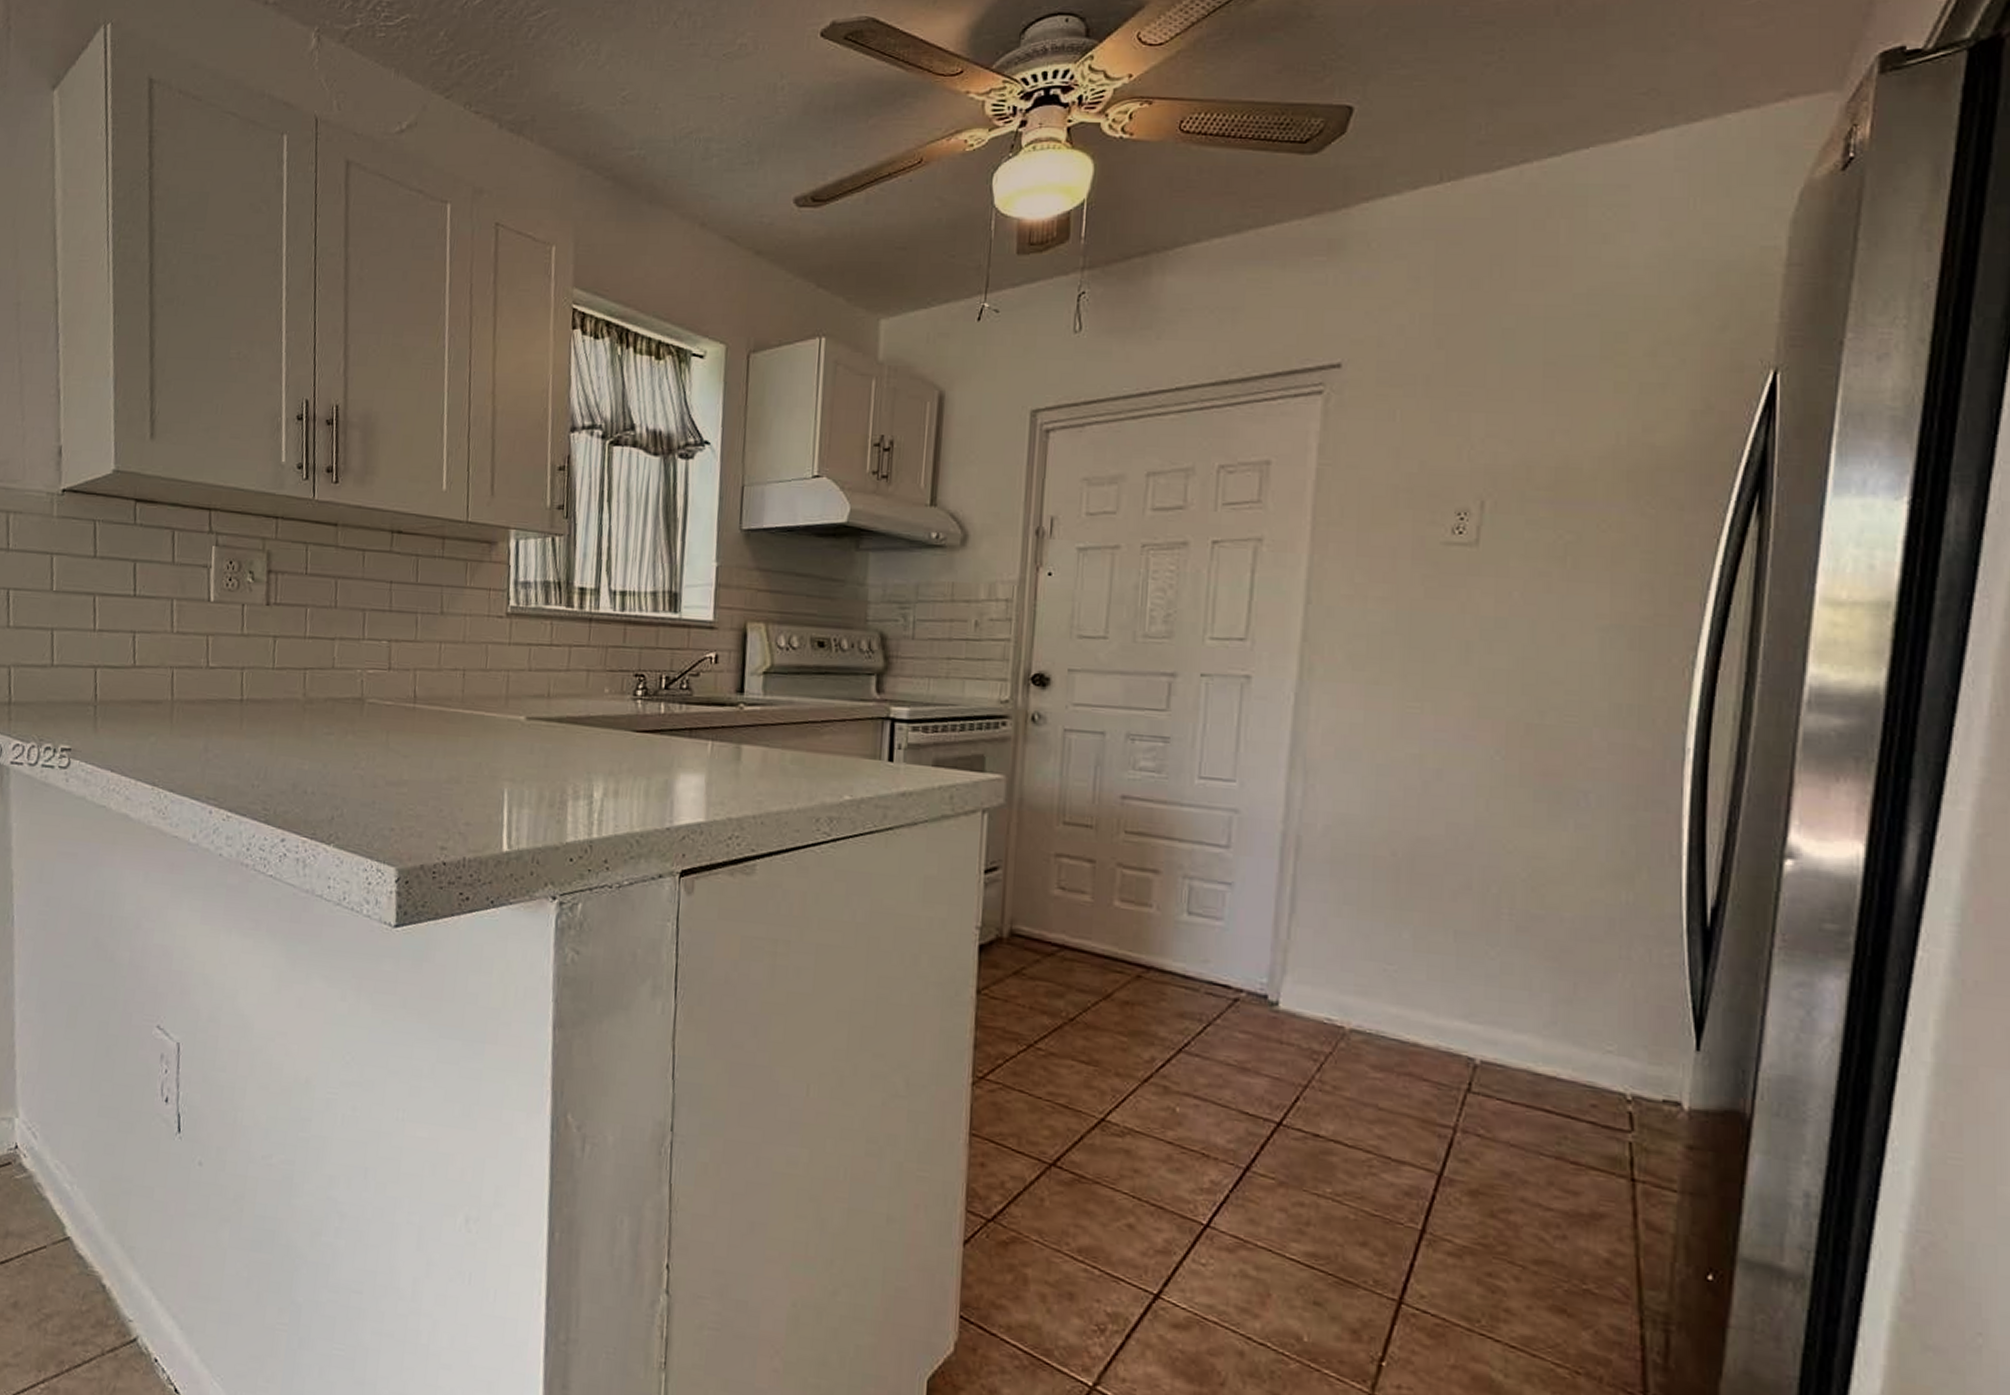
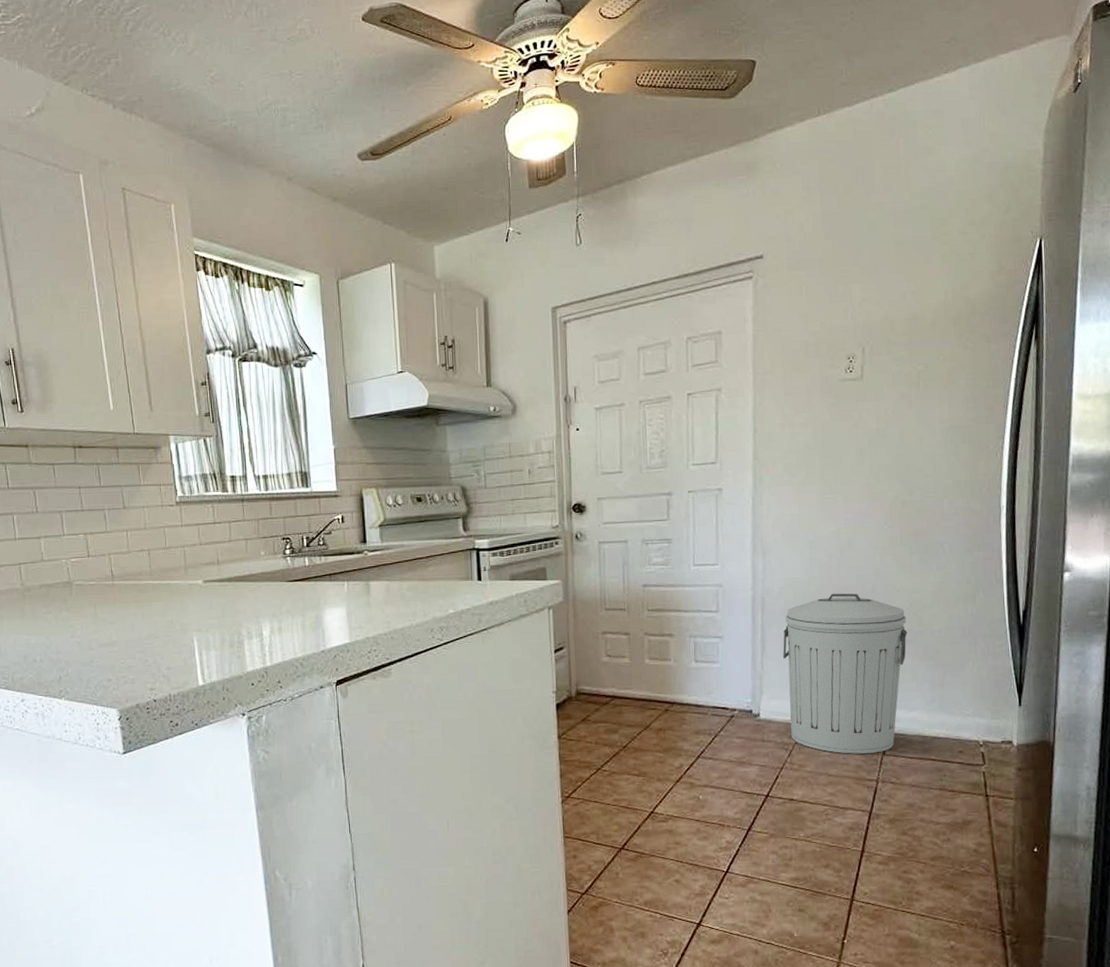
trash can: none [1322,843,1521,1087] -> present [783,593,908,754]

